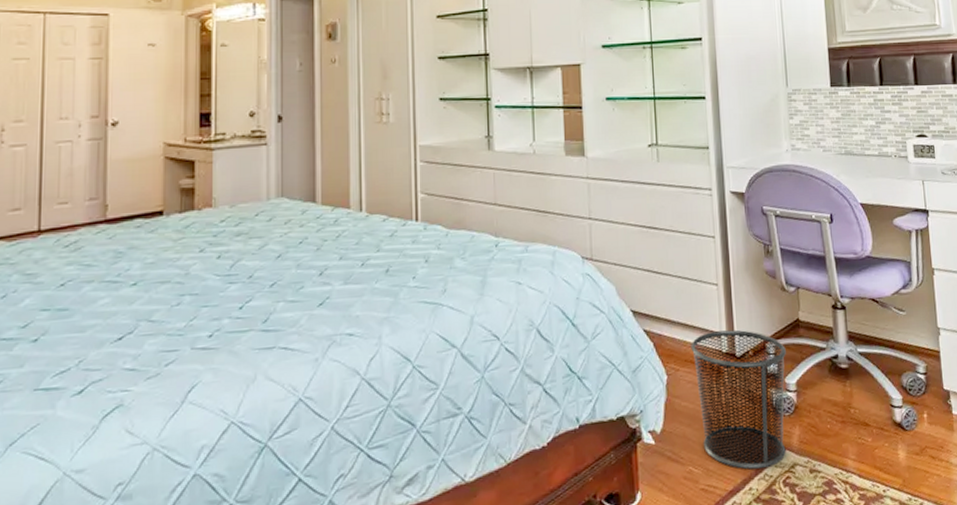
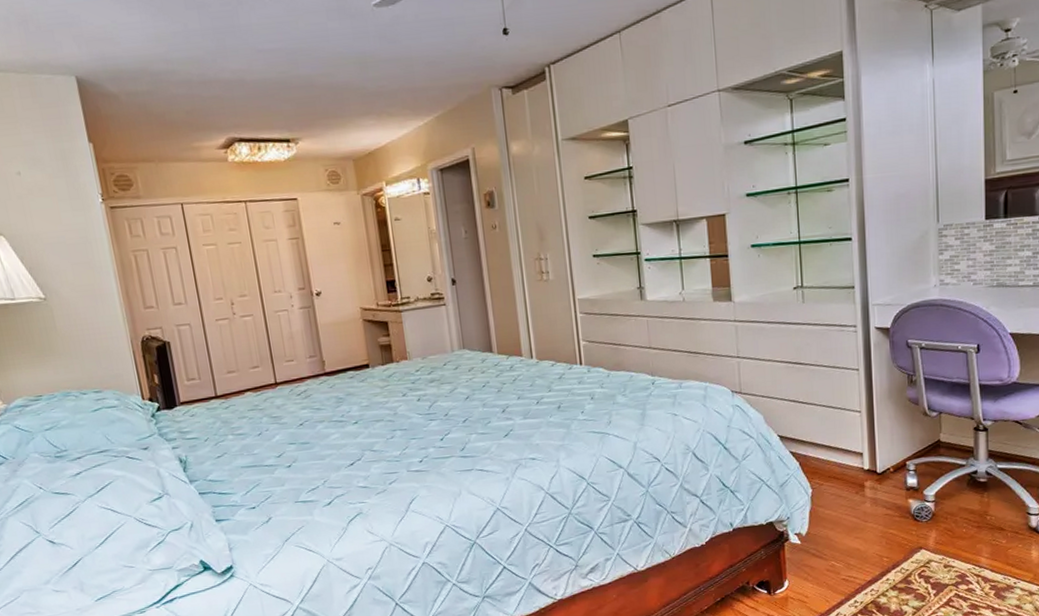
waste bin: present [691,329,786,470] -> none [834,450,926,565]

